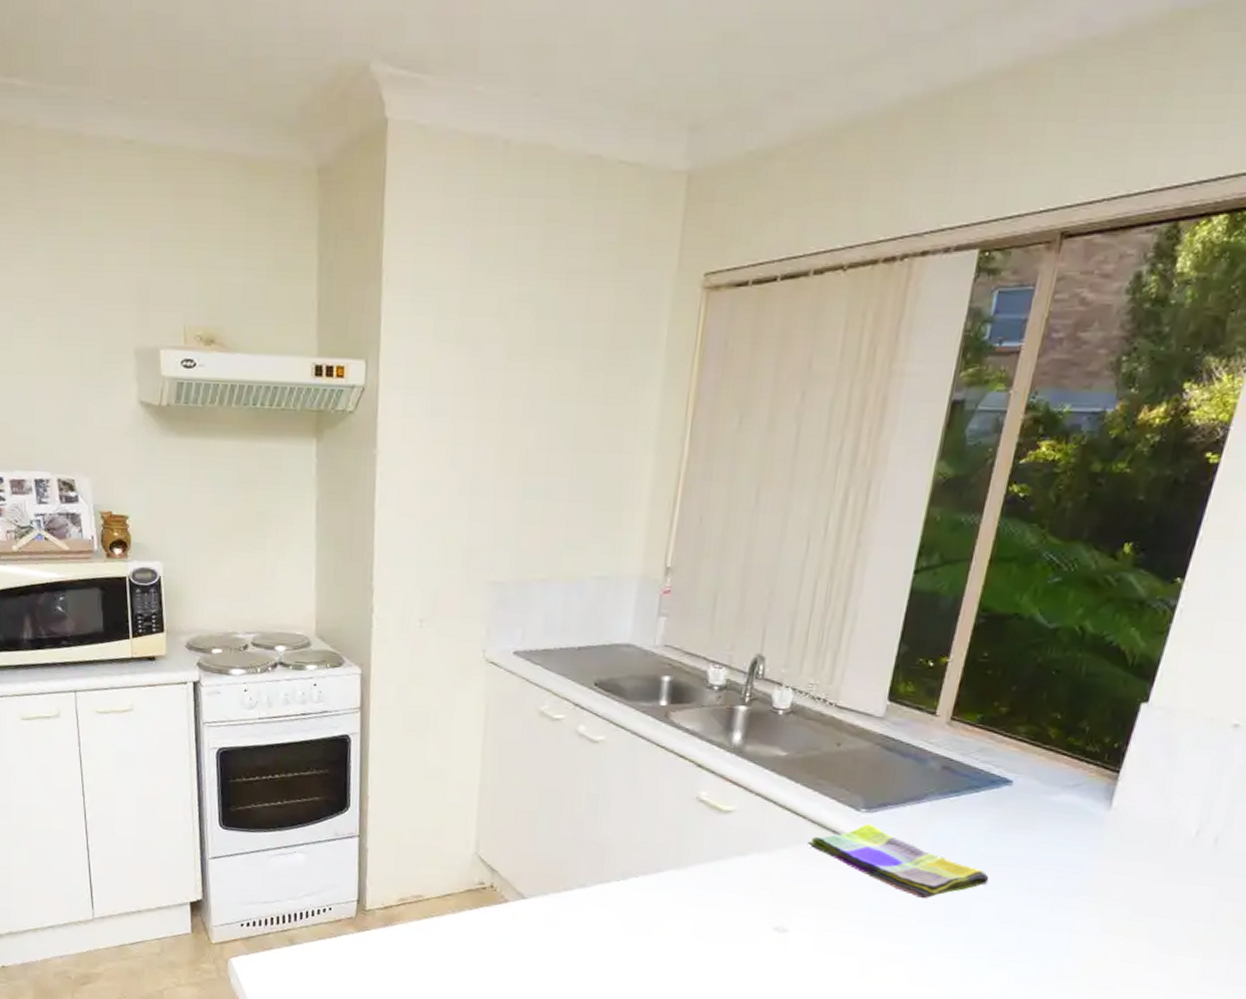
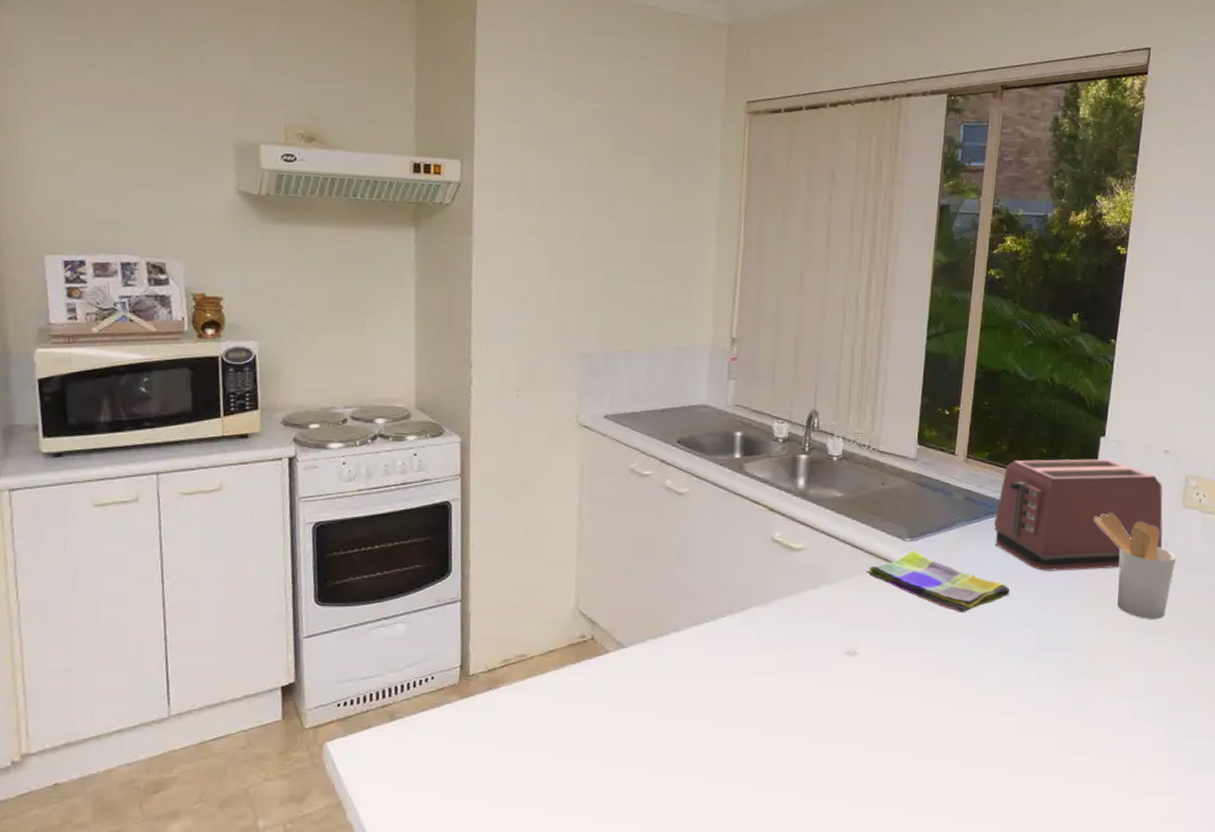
toaster: none [976,726,1223,865] -> present [993,458,1163,572]
utensil holder: none [1116,797,1228,930] -> present [1094,513,1176,620]

